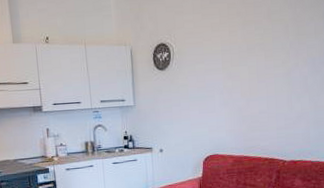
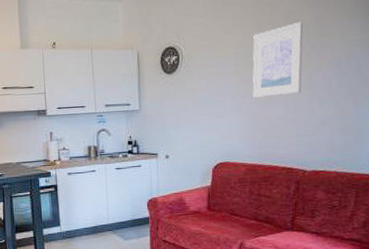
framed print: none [238,21,283,93] -> present [252,21,304,98]

